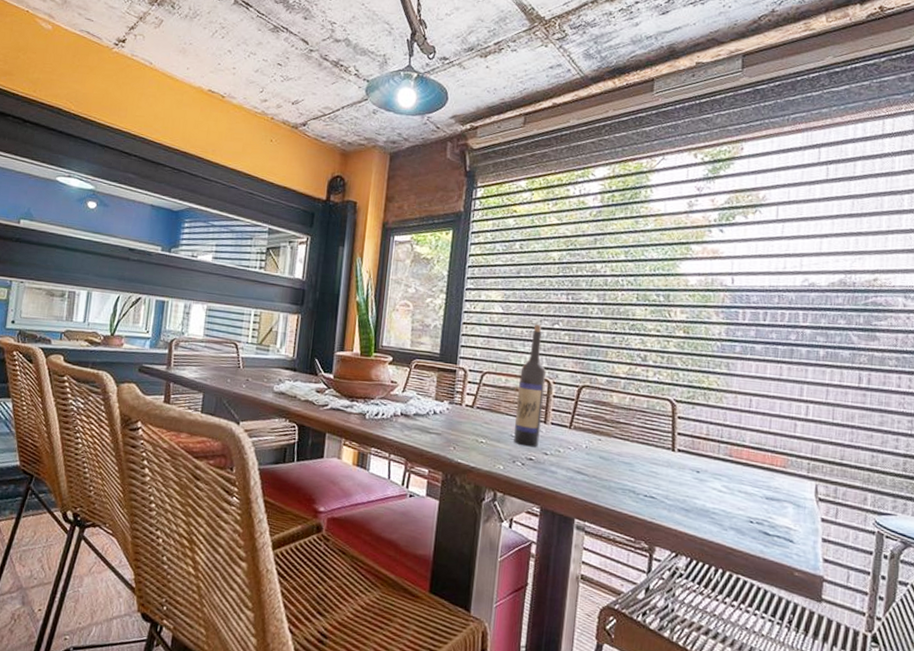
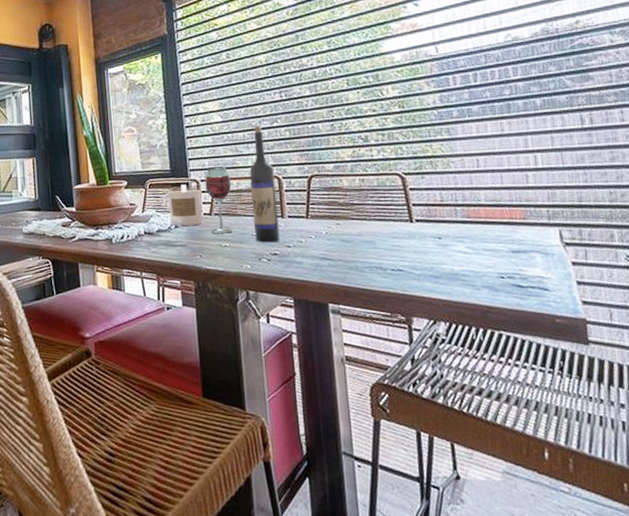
candle: none [430,371,467,416] -> present [167,184,203,227]
wineglass: none [469,358,500,430] -> present [205,166,233,234]

